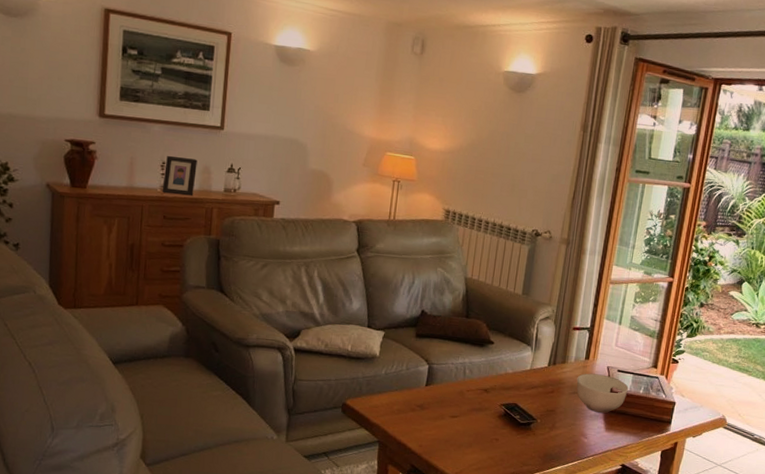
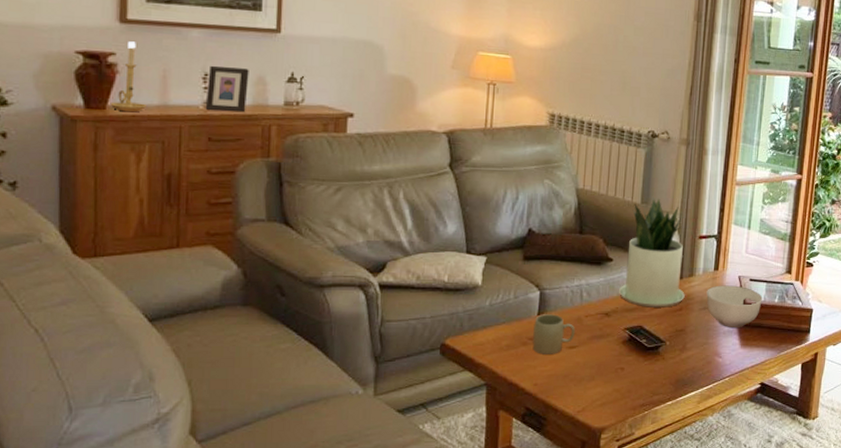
candle holder: none [89,133,117,192] -> present [110,41,146,113]
mug: none [420,385,458,421] -> present [532,314,576,354]
planter: none [498,291,561,389] -> present [619,199,685,308]

